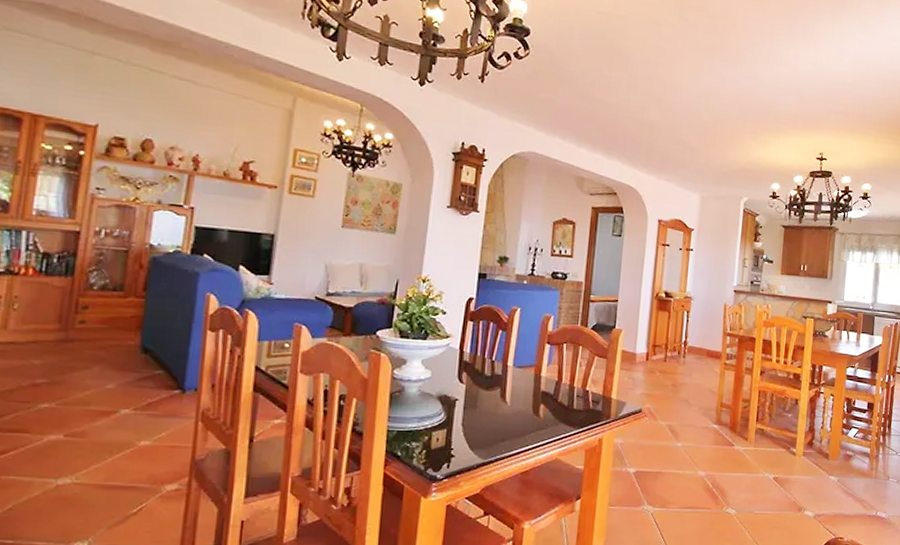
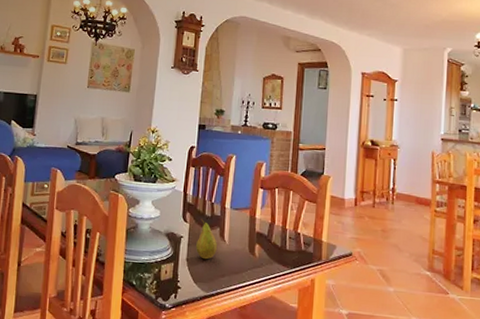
fruit: none [473,378,497,424] -> present [196,218,217,260]

